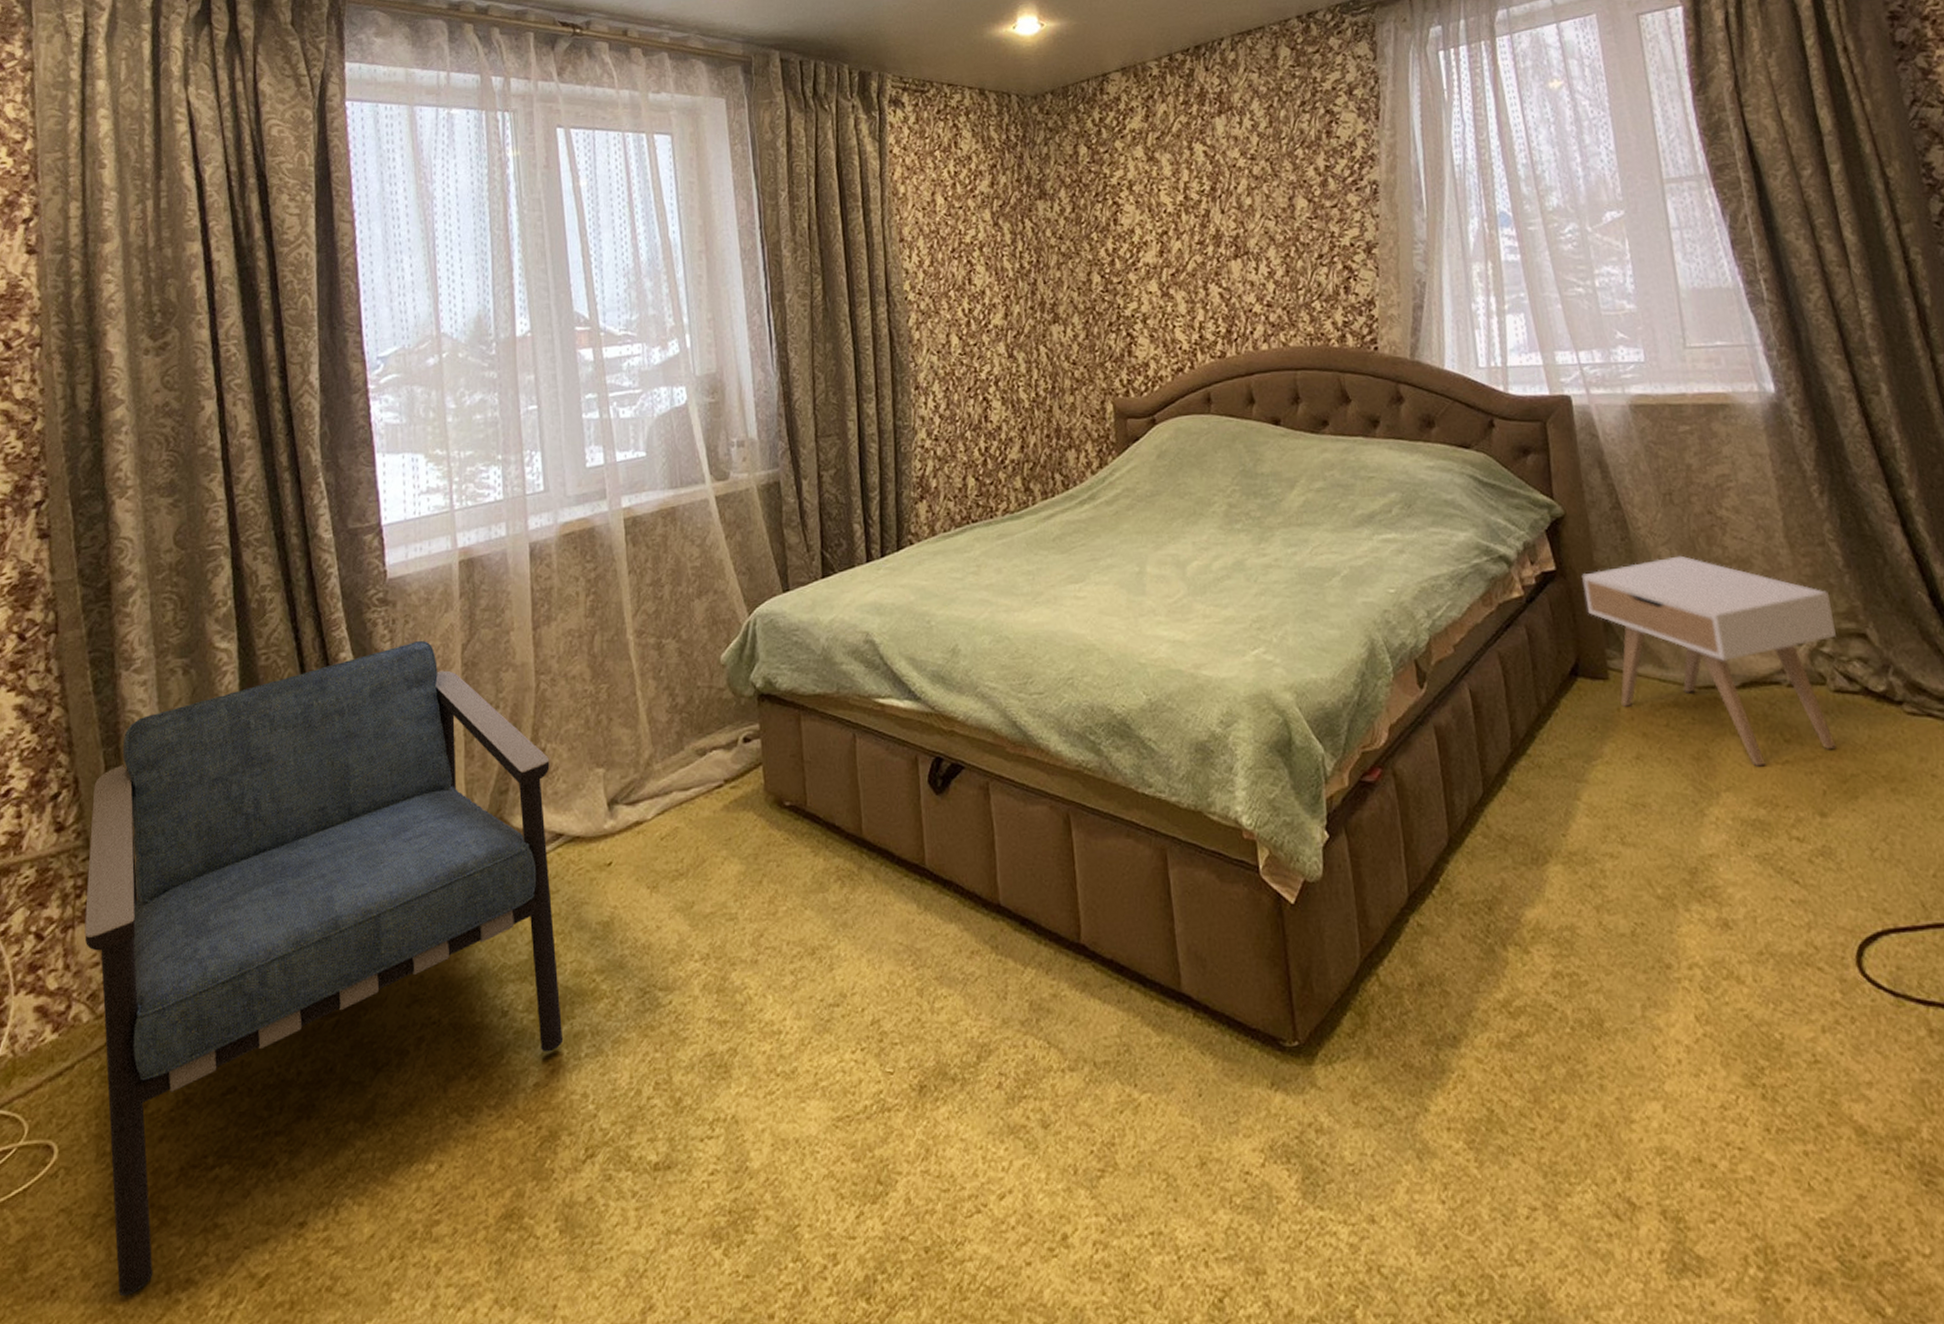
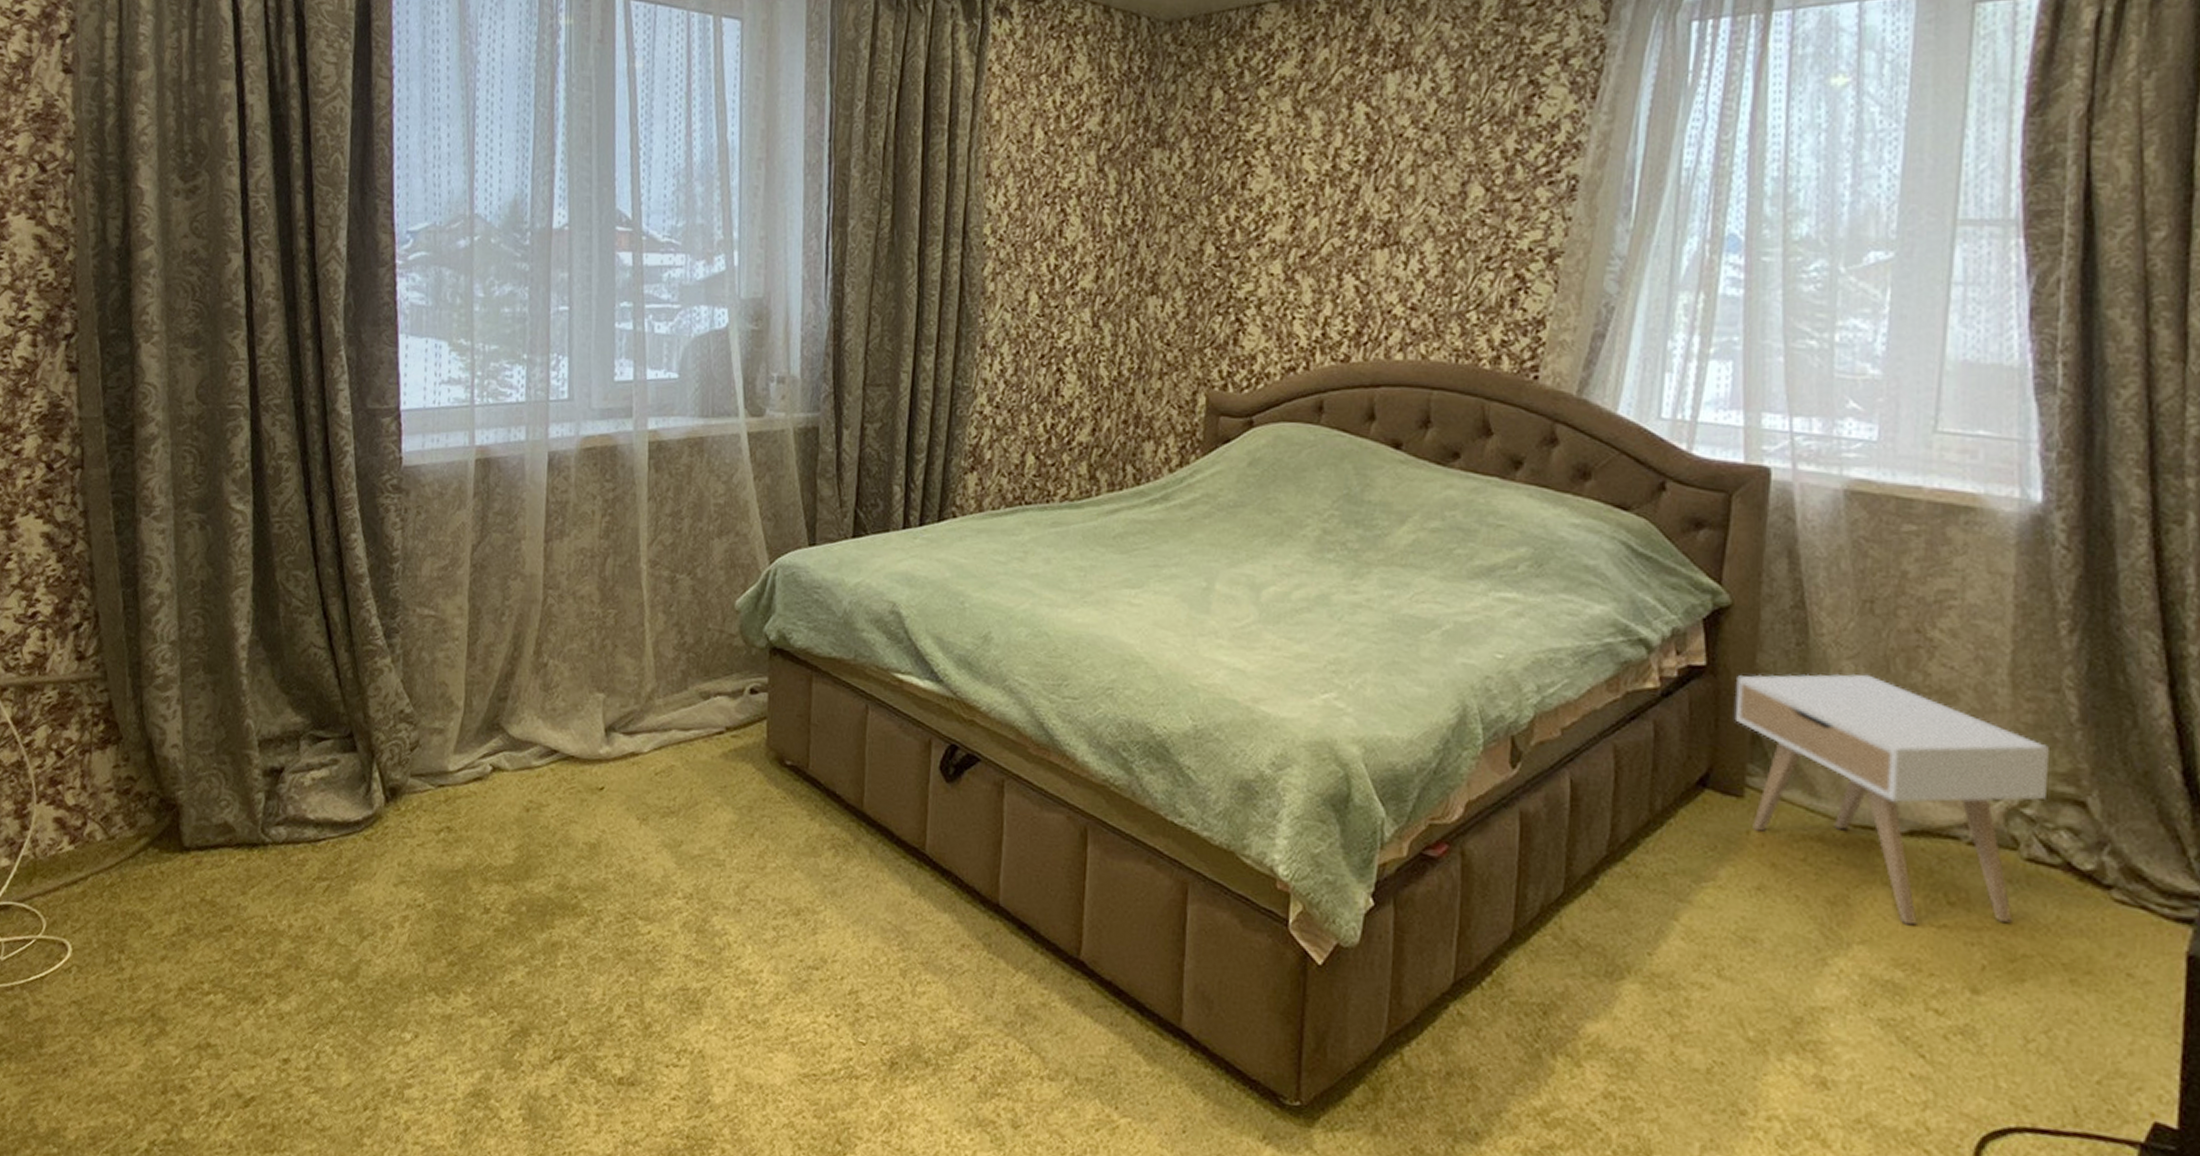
armchair: present [84,640,564,1297] -> none [100,533,551,1088]

